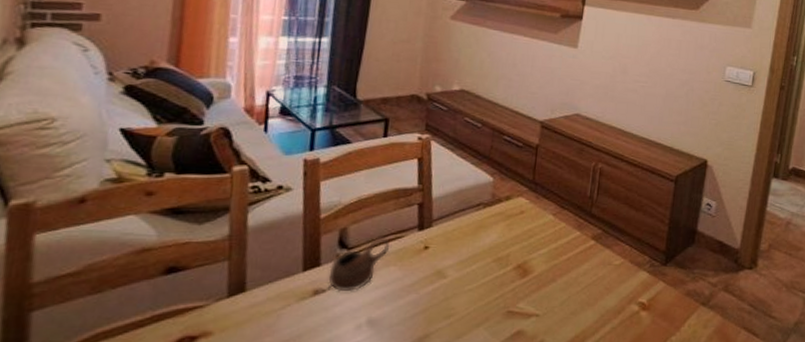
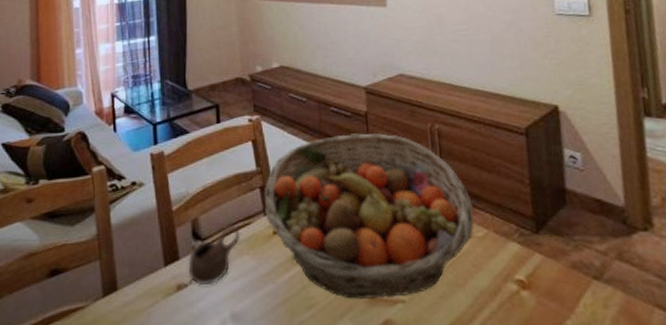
fruit basket: none [419,163,617,312] -> present [264,132,475,299]

